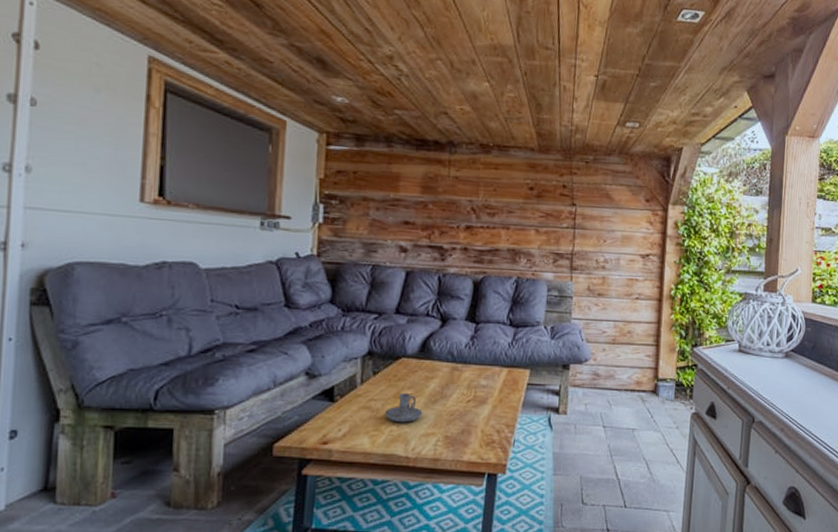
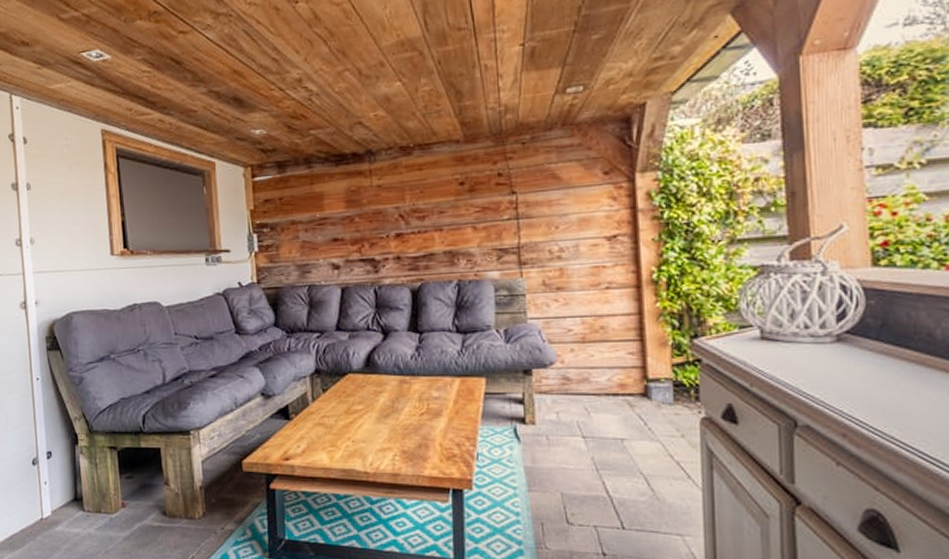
candle holder: present [384,393,423,423] -> none [338,409,376,438]

